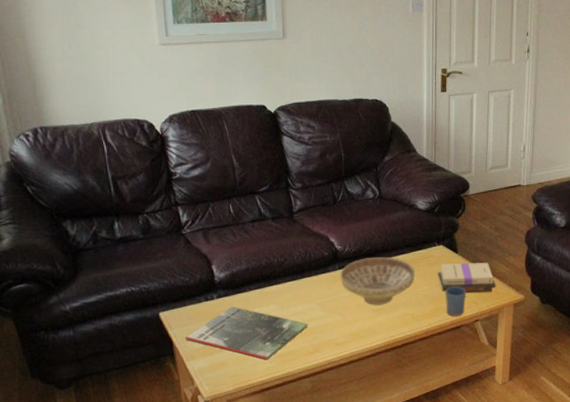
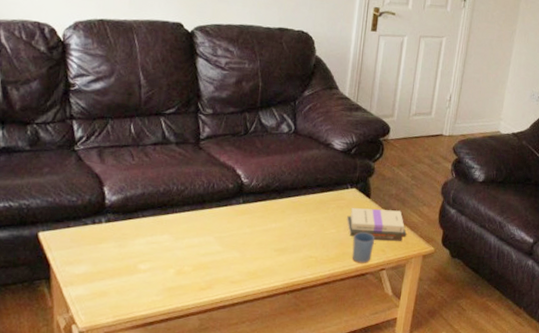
magazine: present [185,306,308,360] -> none [65,232,203,293]
decorative bowl: present [340,257,415,305] -> none [243,194,324,245]

